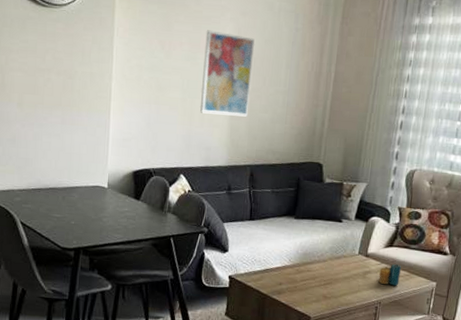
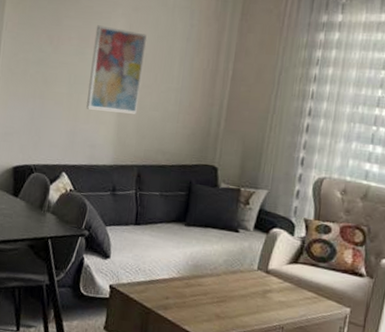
candle: present [378,264,401,286] -> none [281,283,308,309]

